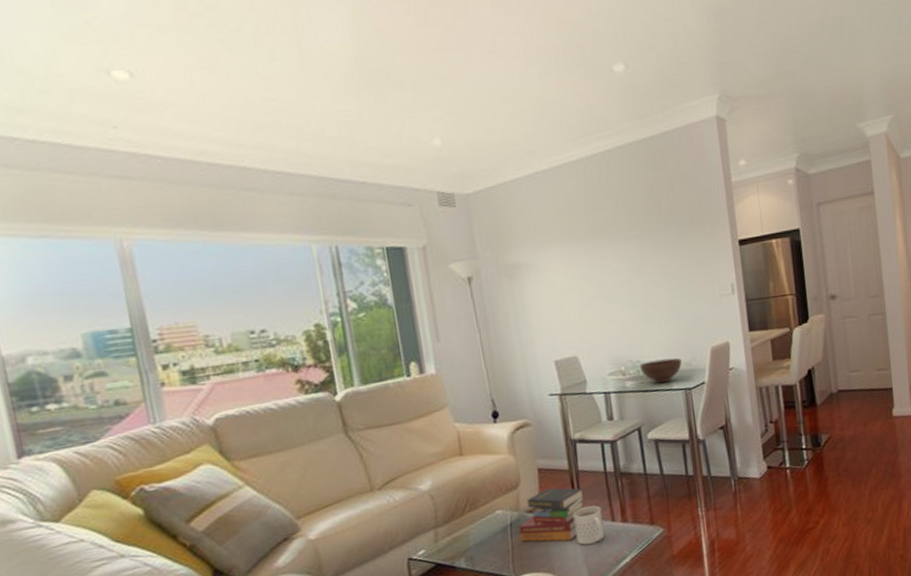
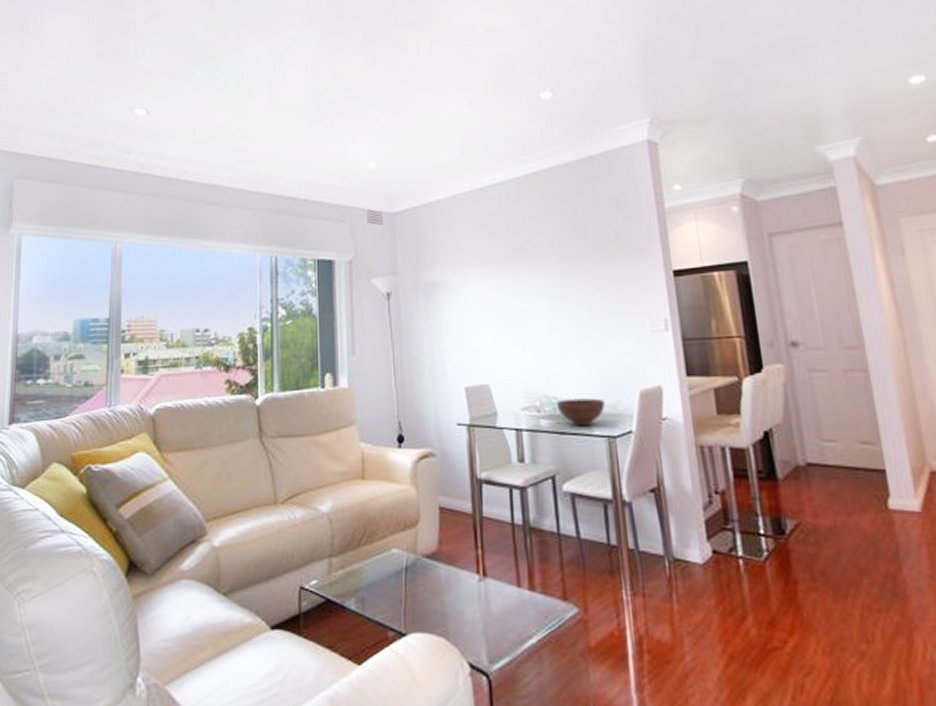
books: present [518,487,584,542] -> none [414,532,487,602]
mug: present [573,505,605,546] -> none [474,563,509,610]

